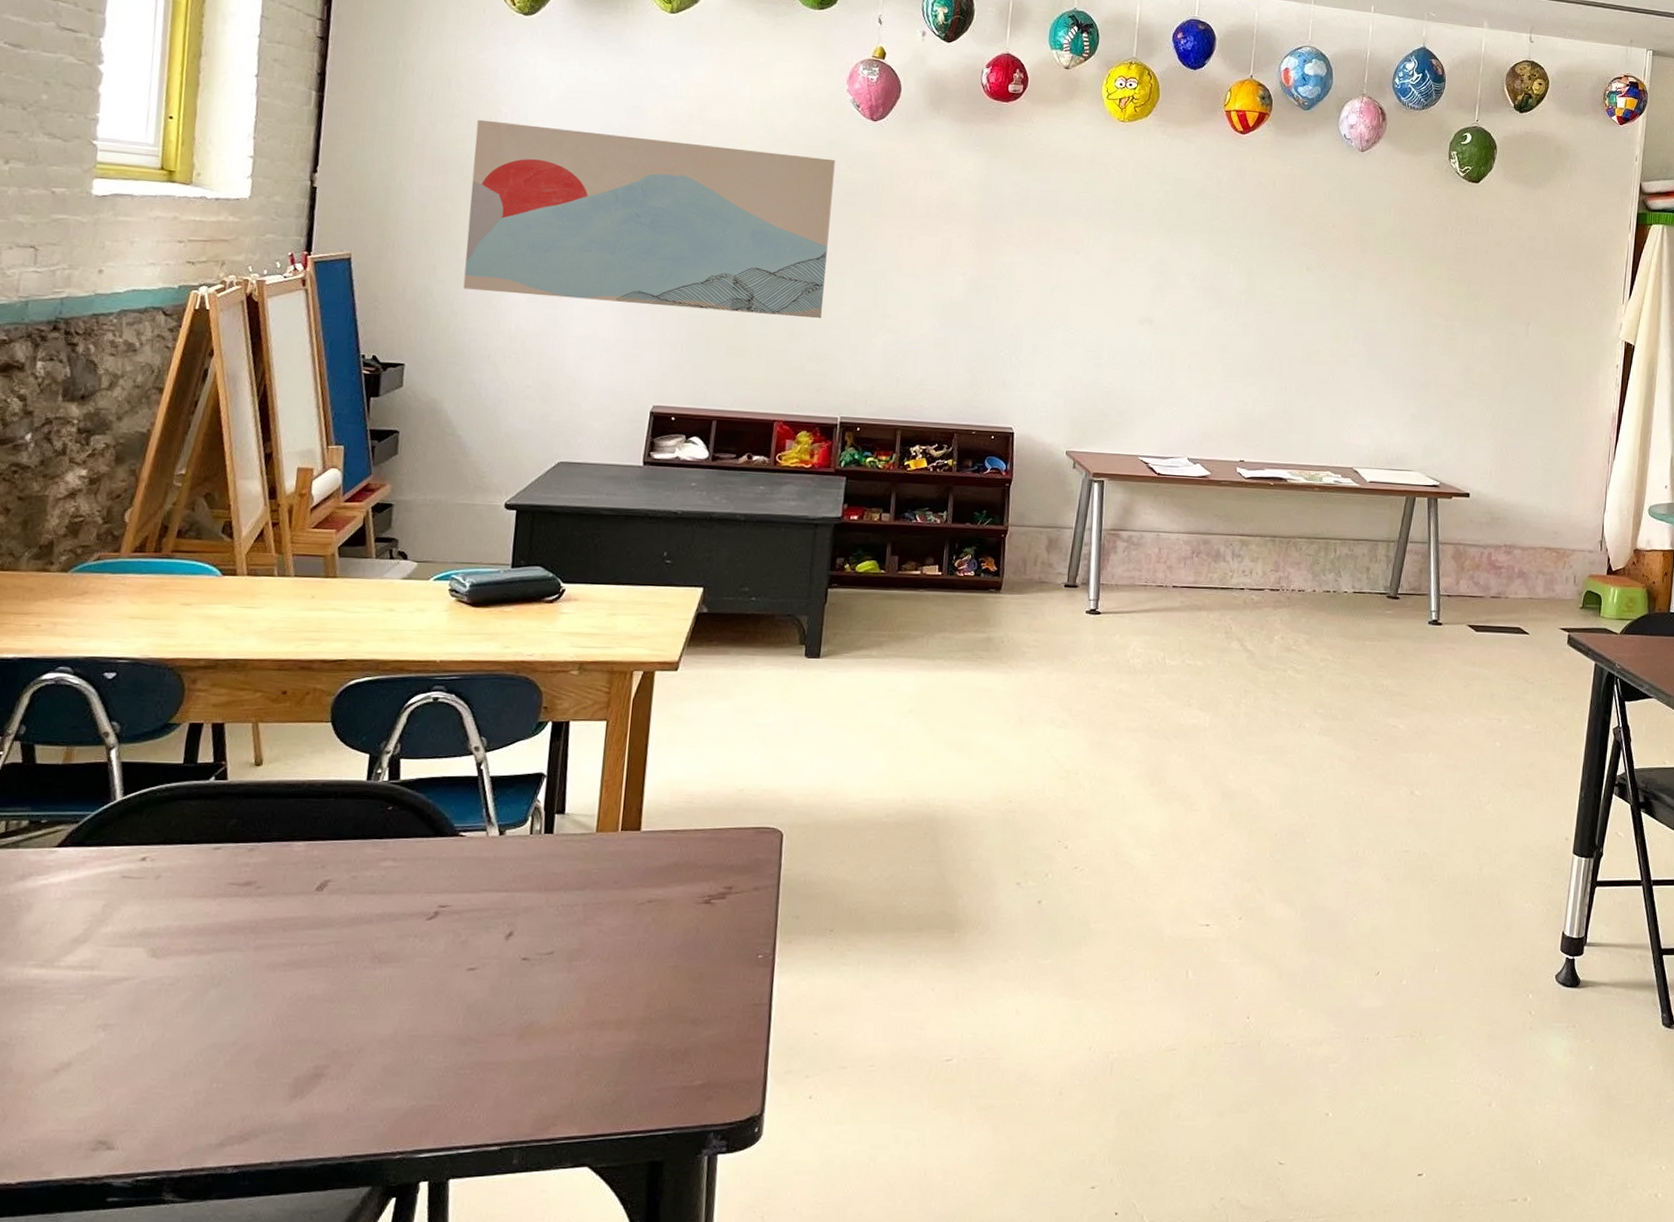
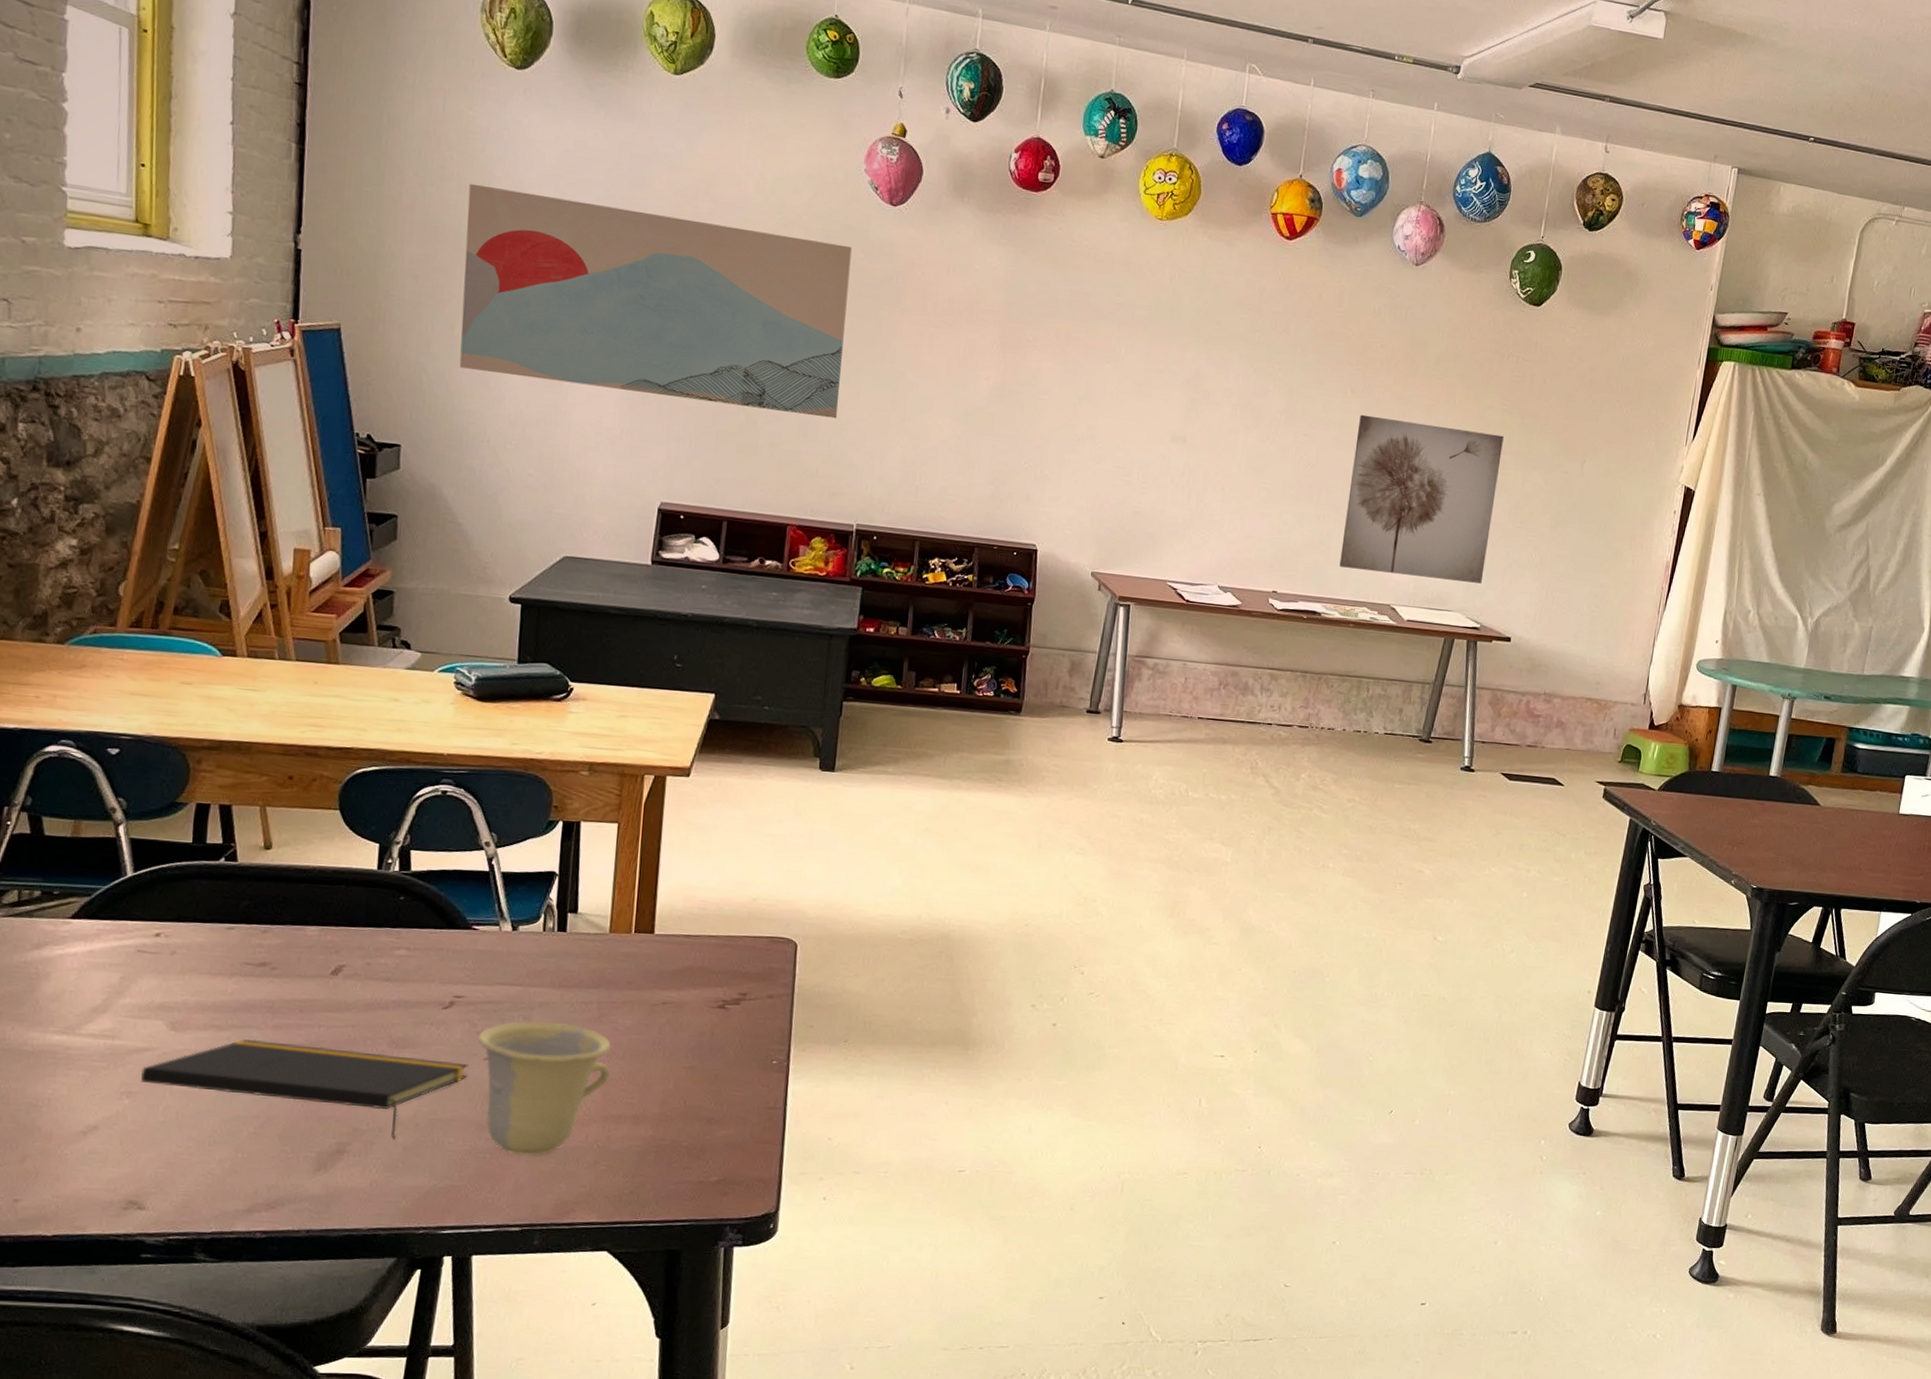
notepad: none [118,962,452,1060] -> present [141,1039,469,1140]
cup: none [461,927,597,1069] -> present [477,1021,612,1156]
wall art: none [1302,290,1452,443] -> present [1339,414,1504,584]

